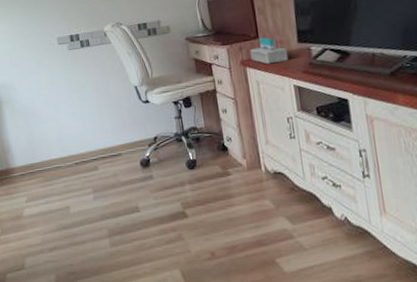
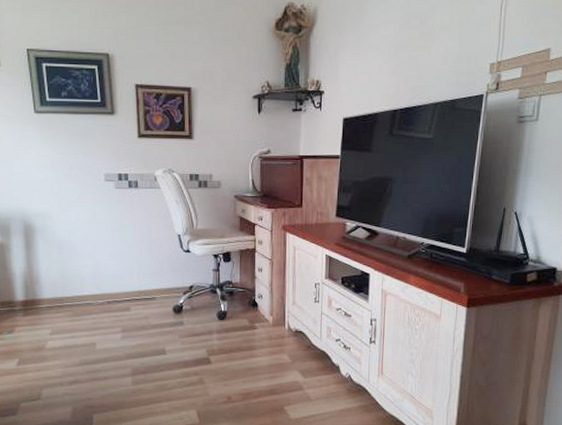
tissue box: present [250,37,289,65] -> none [292,207,326,233]

